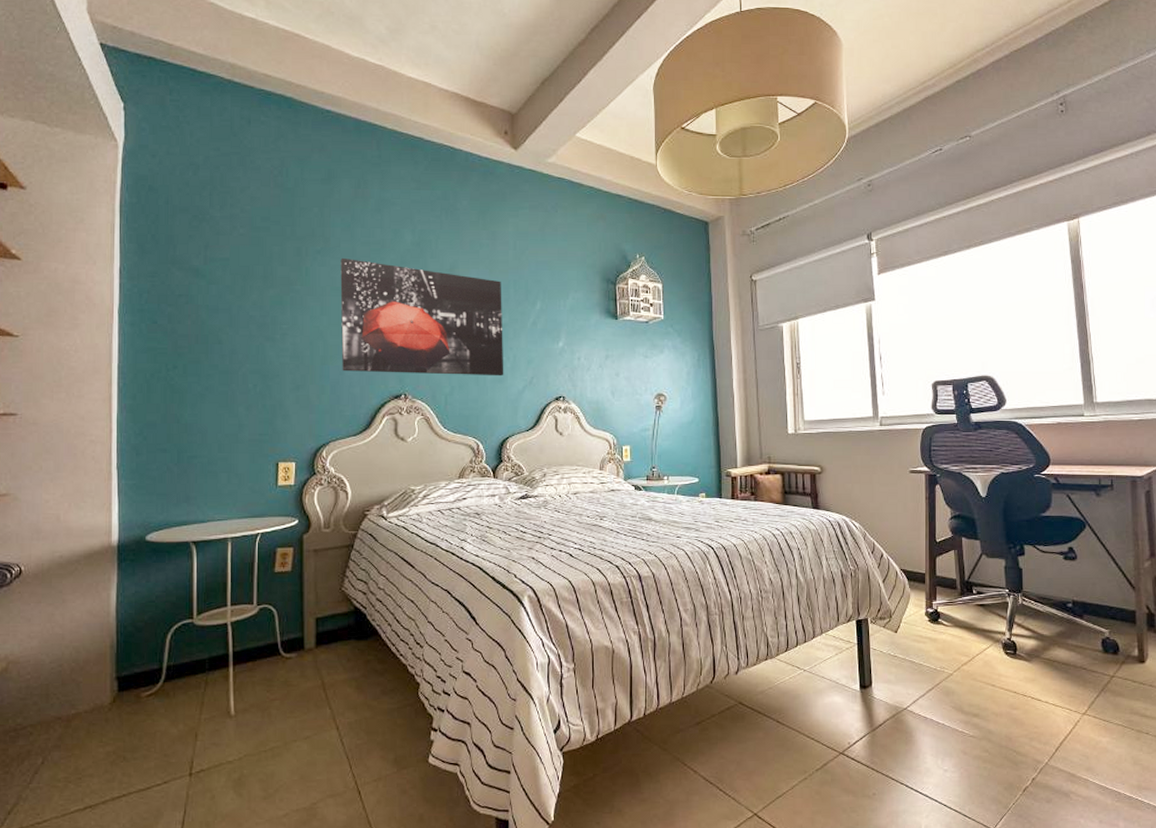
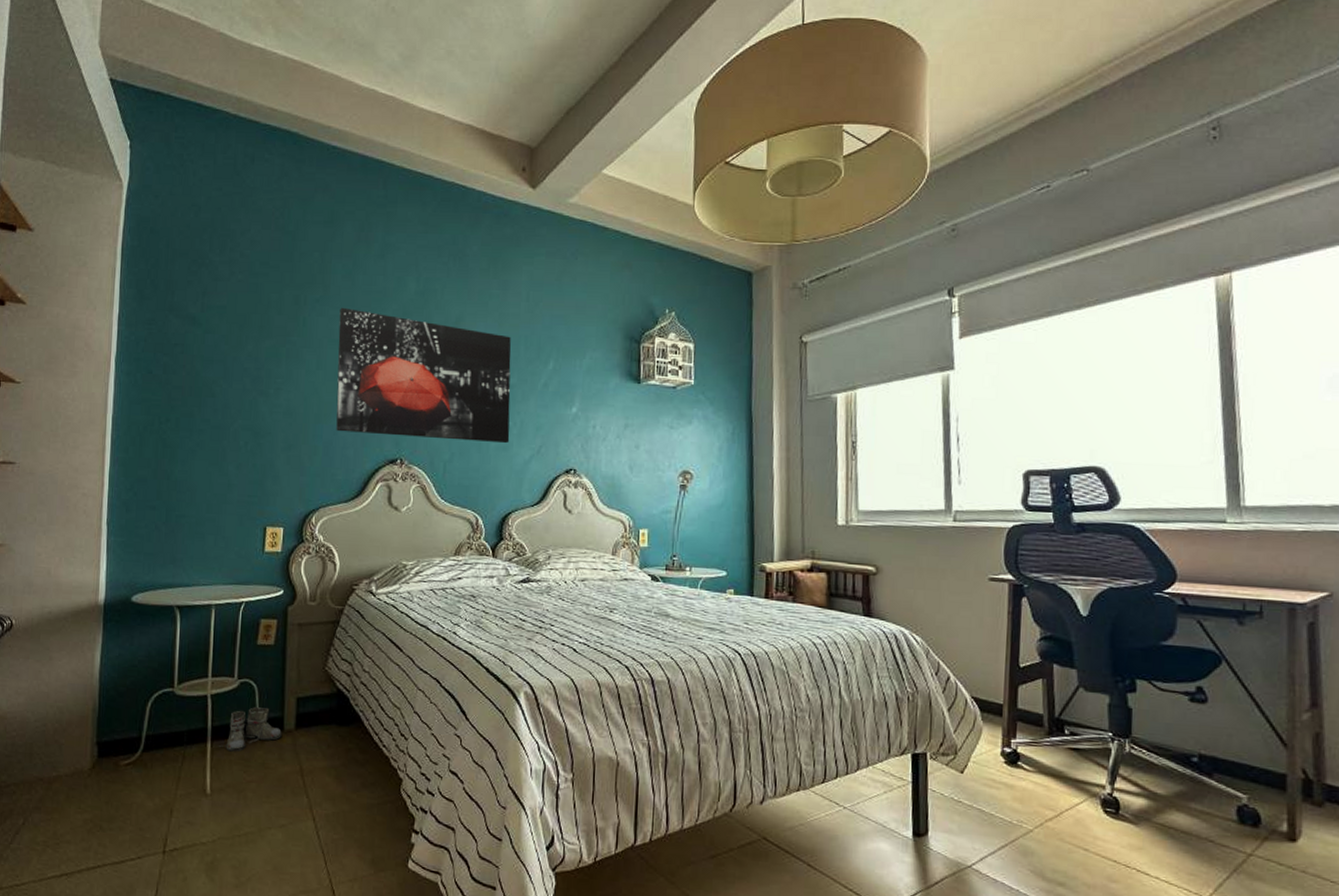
boots: none [242,630,302,674] -> present [219,707,282,752]

